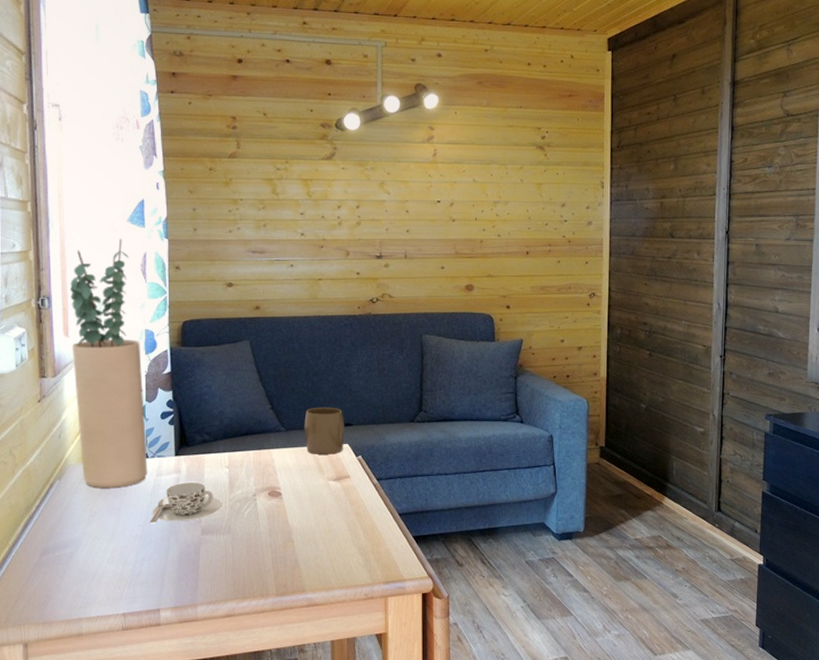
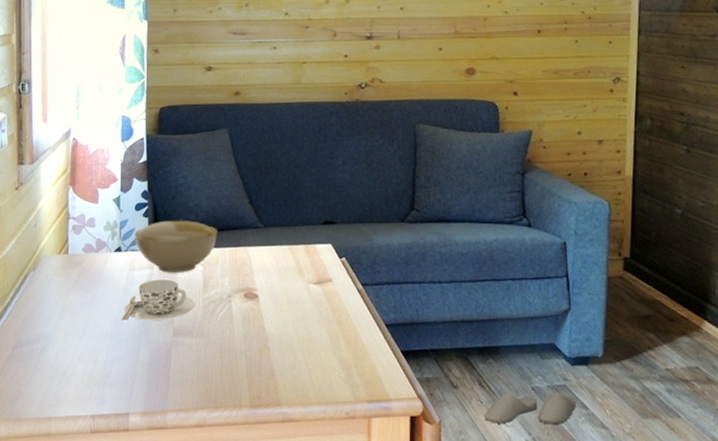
vase: present [70,239,148,488] -> none [50,21,121,282]
bowl: none [160,426,241,476] -> present [134,220,217,273]
mug: present [304,407,345,454] -> none [284,202,328,255]
slippers: none [485,564,563,594] -> present [483,392,577,425]

